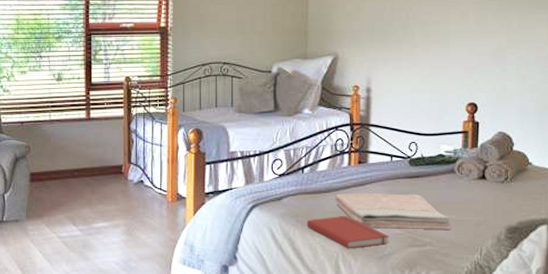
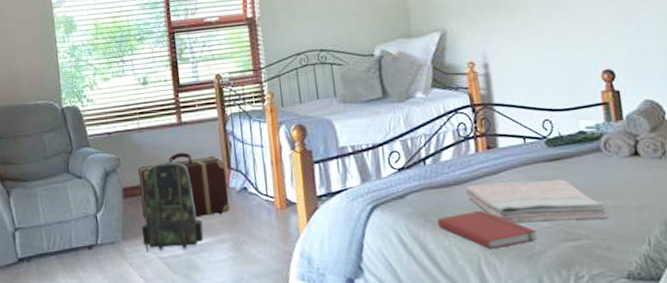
backpack: none [44,152,100,231] -> present [141,161,204,252]
suitcase: none [46,145,126,203] -> present [138,153,230,220]

